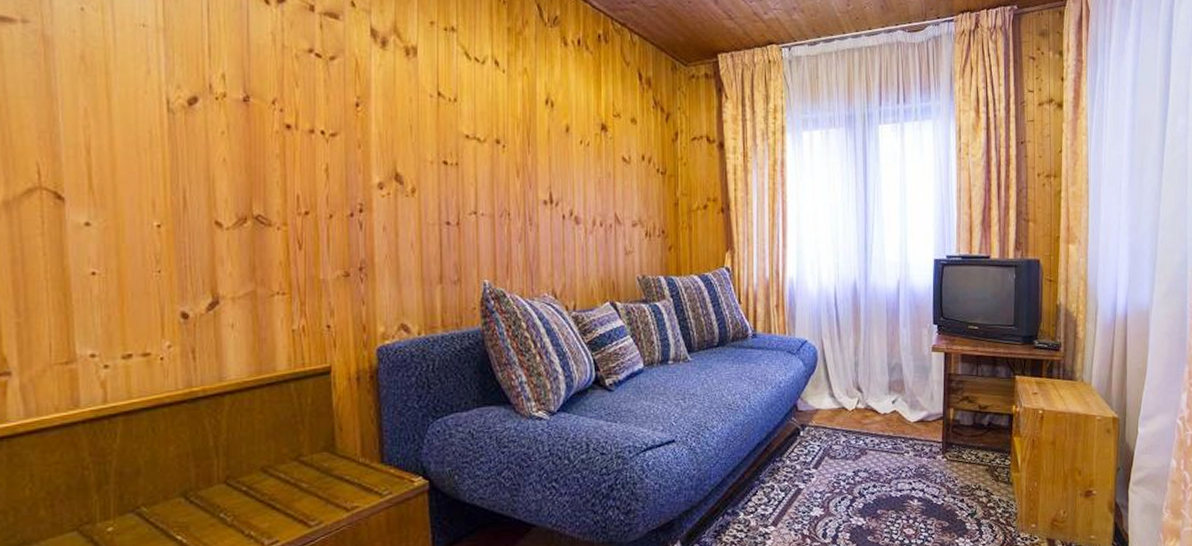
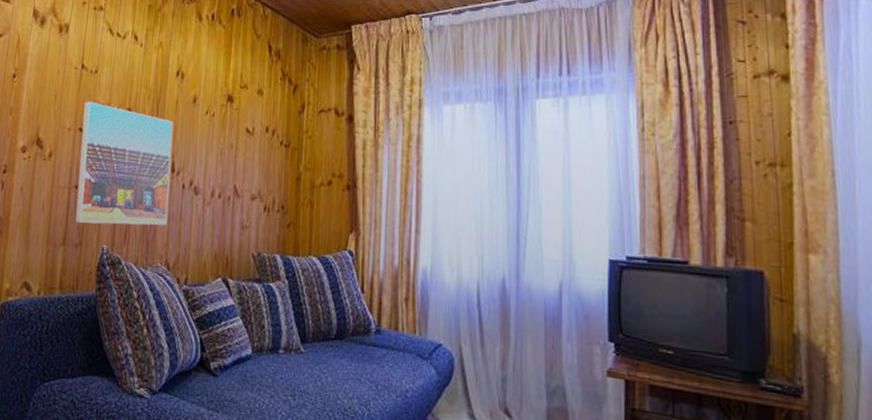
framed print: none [446,131,550,259] -> present [75,101,173,225]

